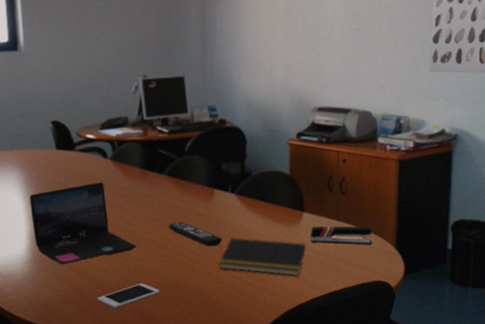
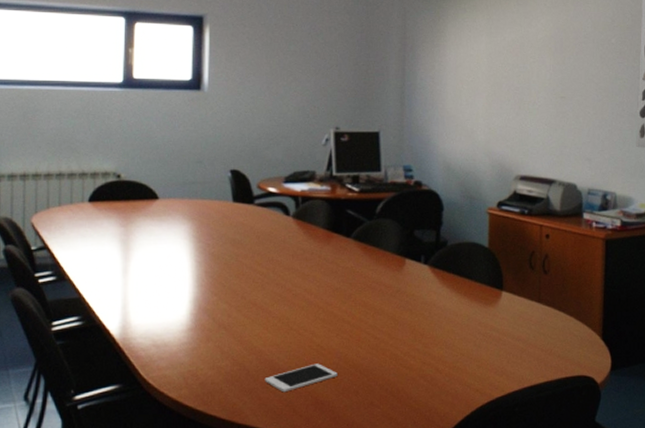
laptop: present [29,182,137,265] -> none [197,242,315,336]
remote control: present [168,222,223,247] -> none [351,294,412,325]
notepad: present [218,237,307,276] -> none [406,315,505,364]
stapler: present [311,226,373,245] -> none [510,308,577,333]

